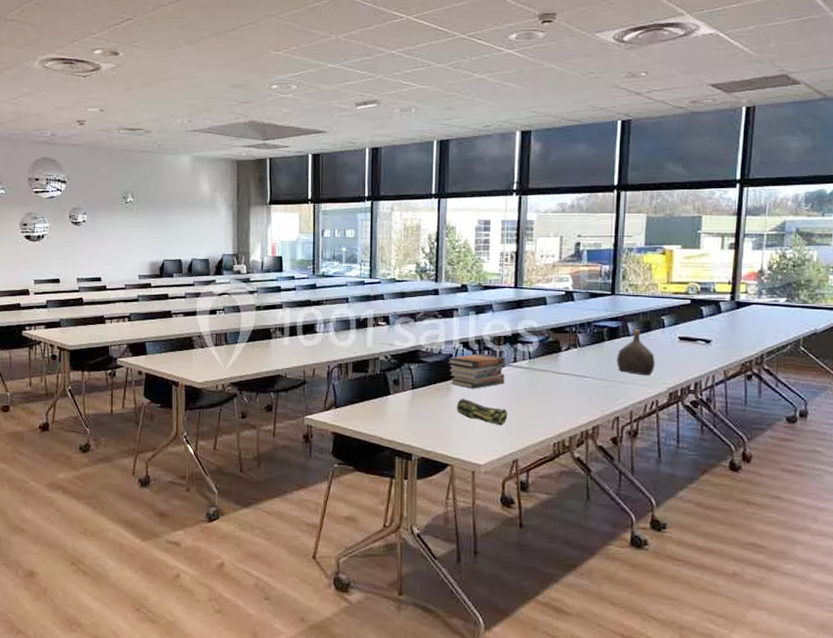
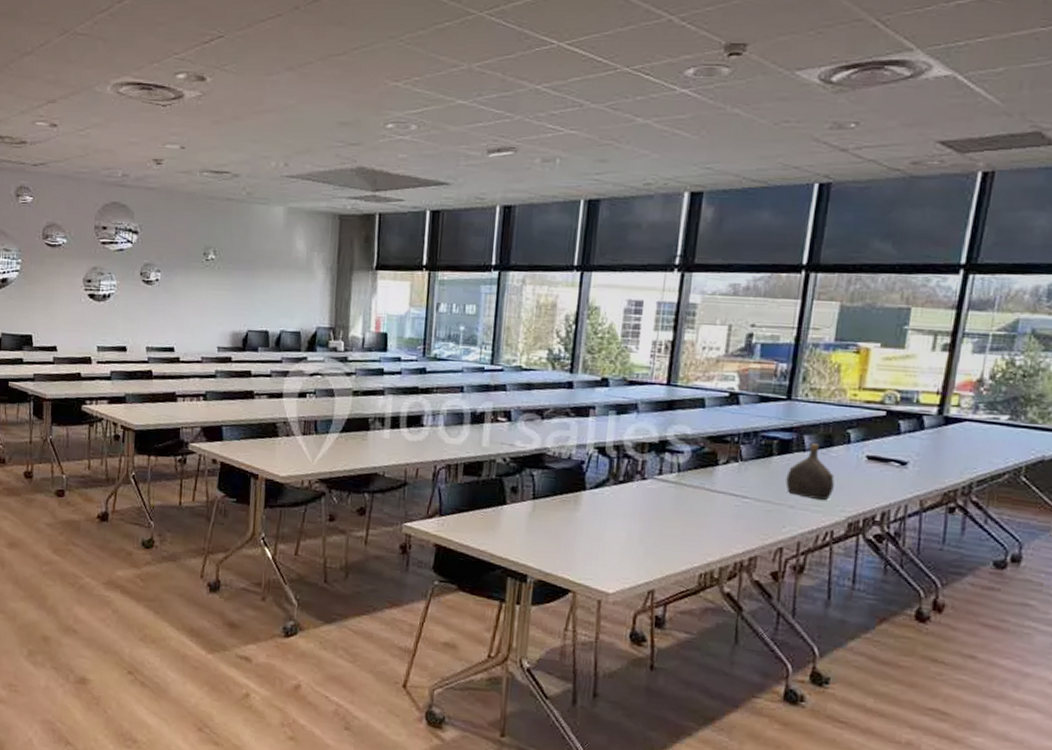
book stack: present [448,353,506,389] -> none [578,461,650,504]
pencil case: present [457,398,508,426] -> none [585,513,647,550]

